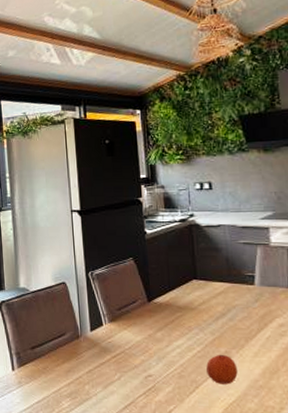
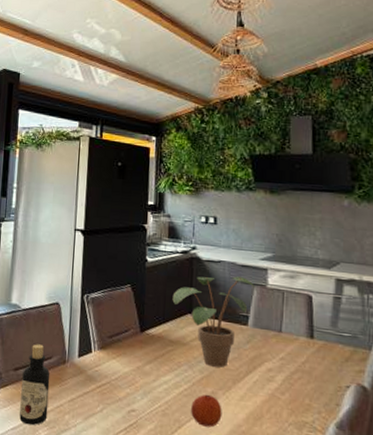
bottle: none [39,323,69,398] -> present [19,344,50,425]
potted plant: none [175,238,263,328] -> present [172,276,260,368]

